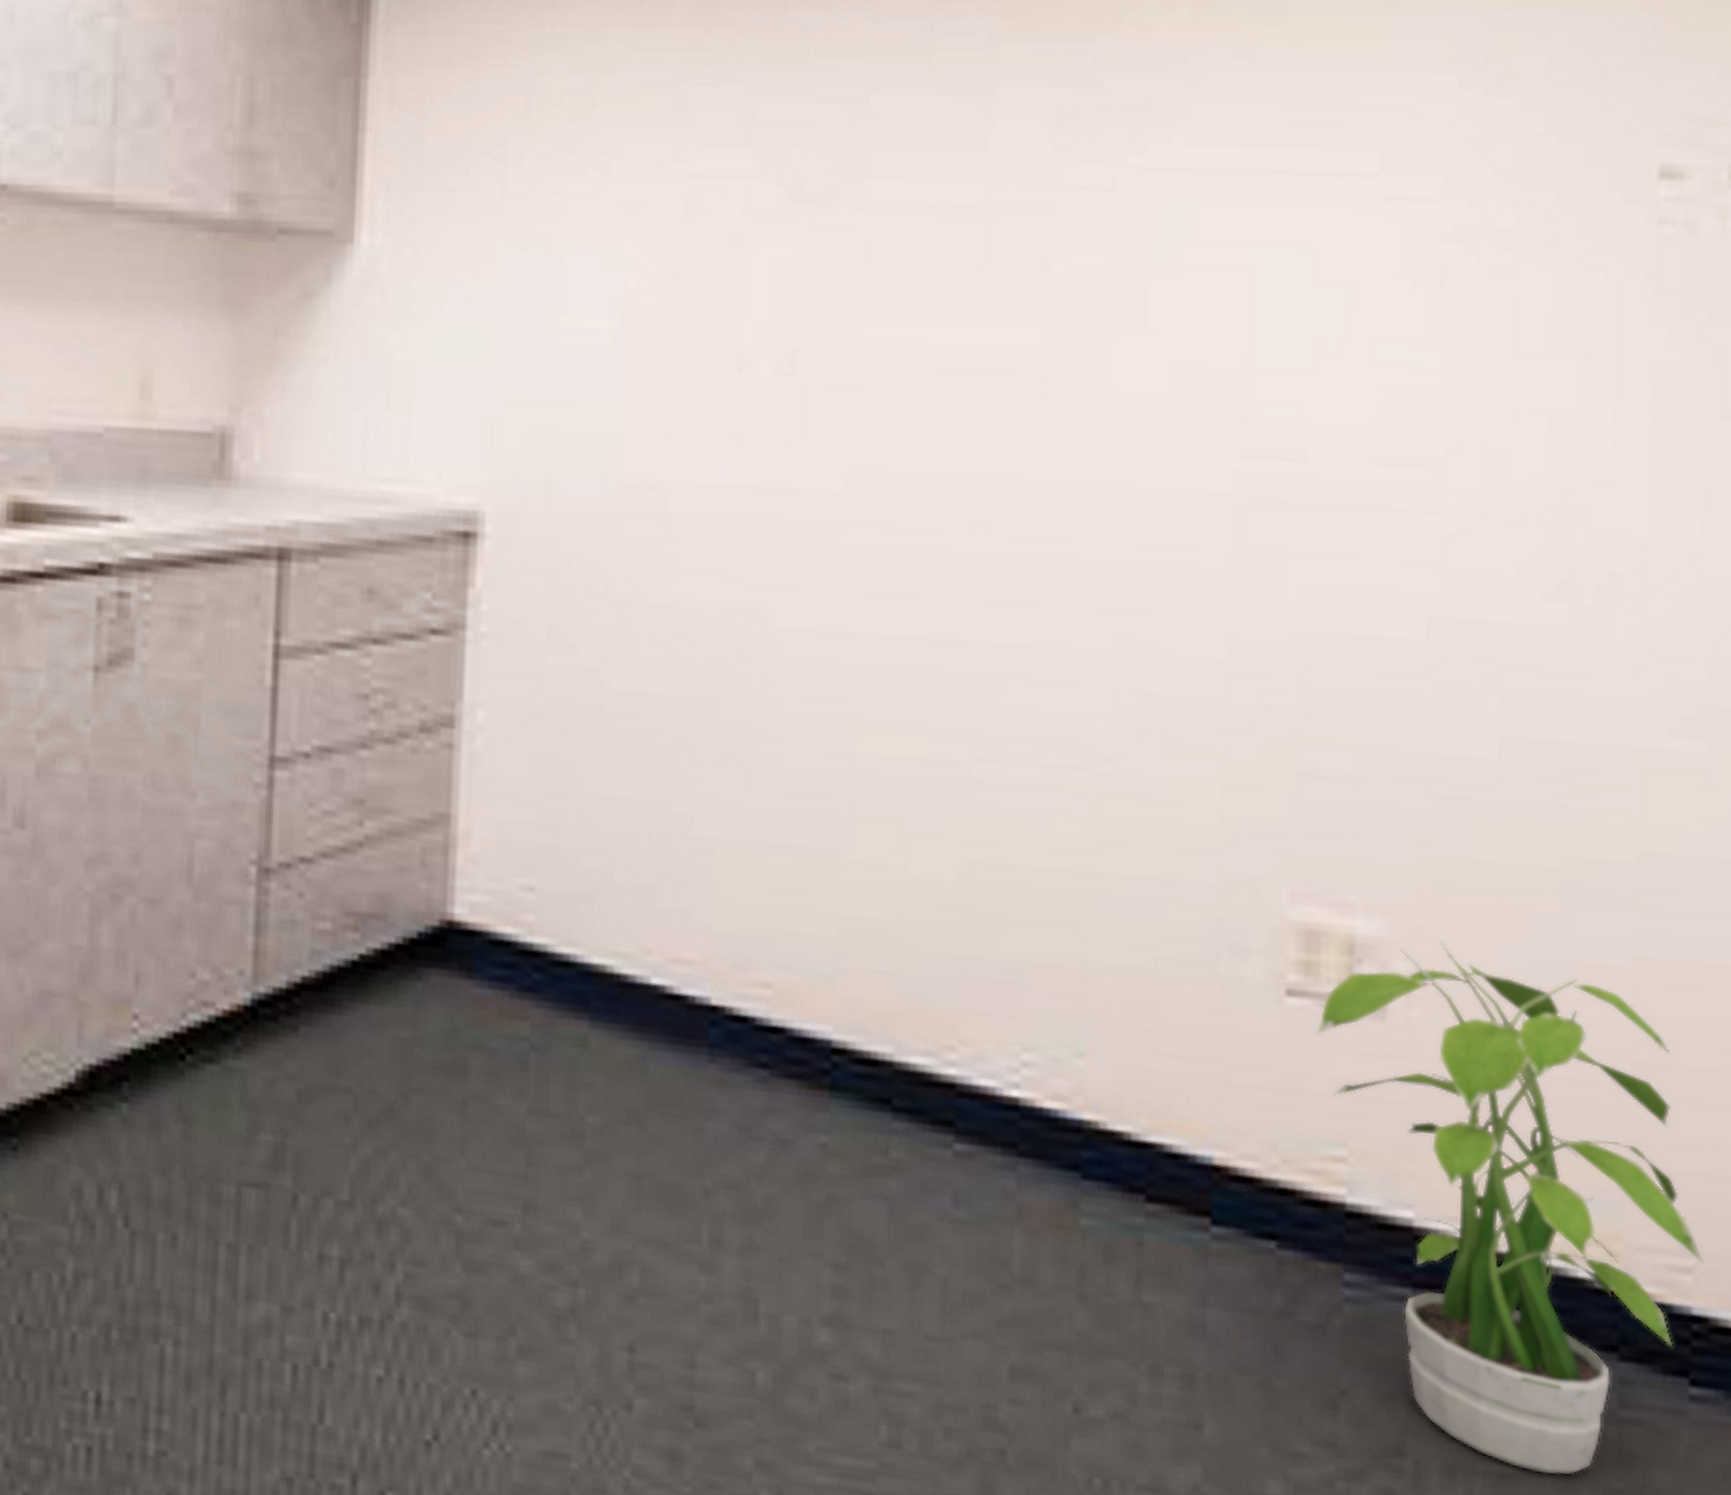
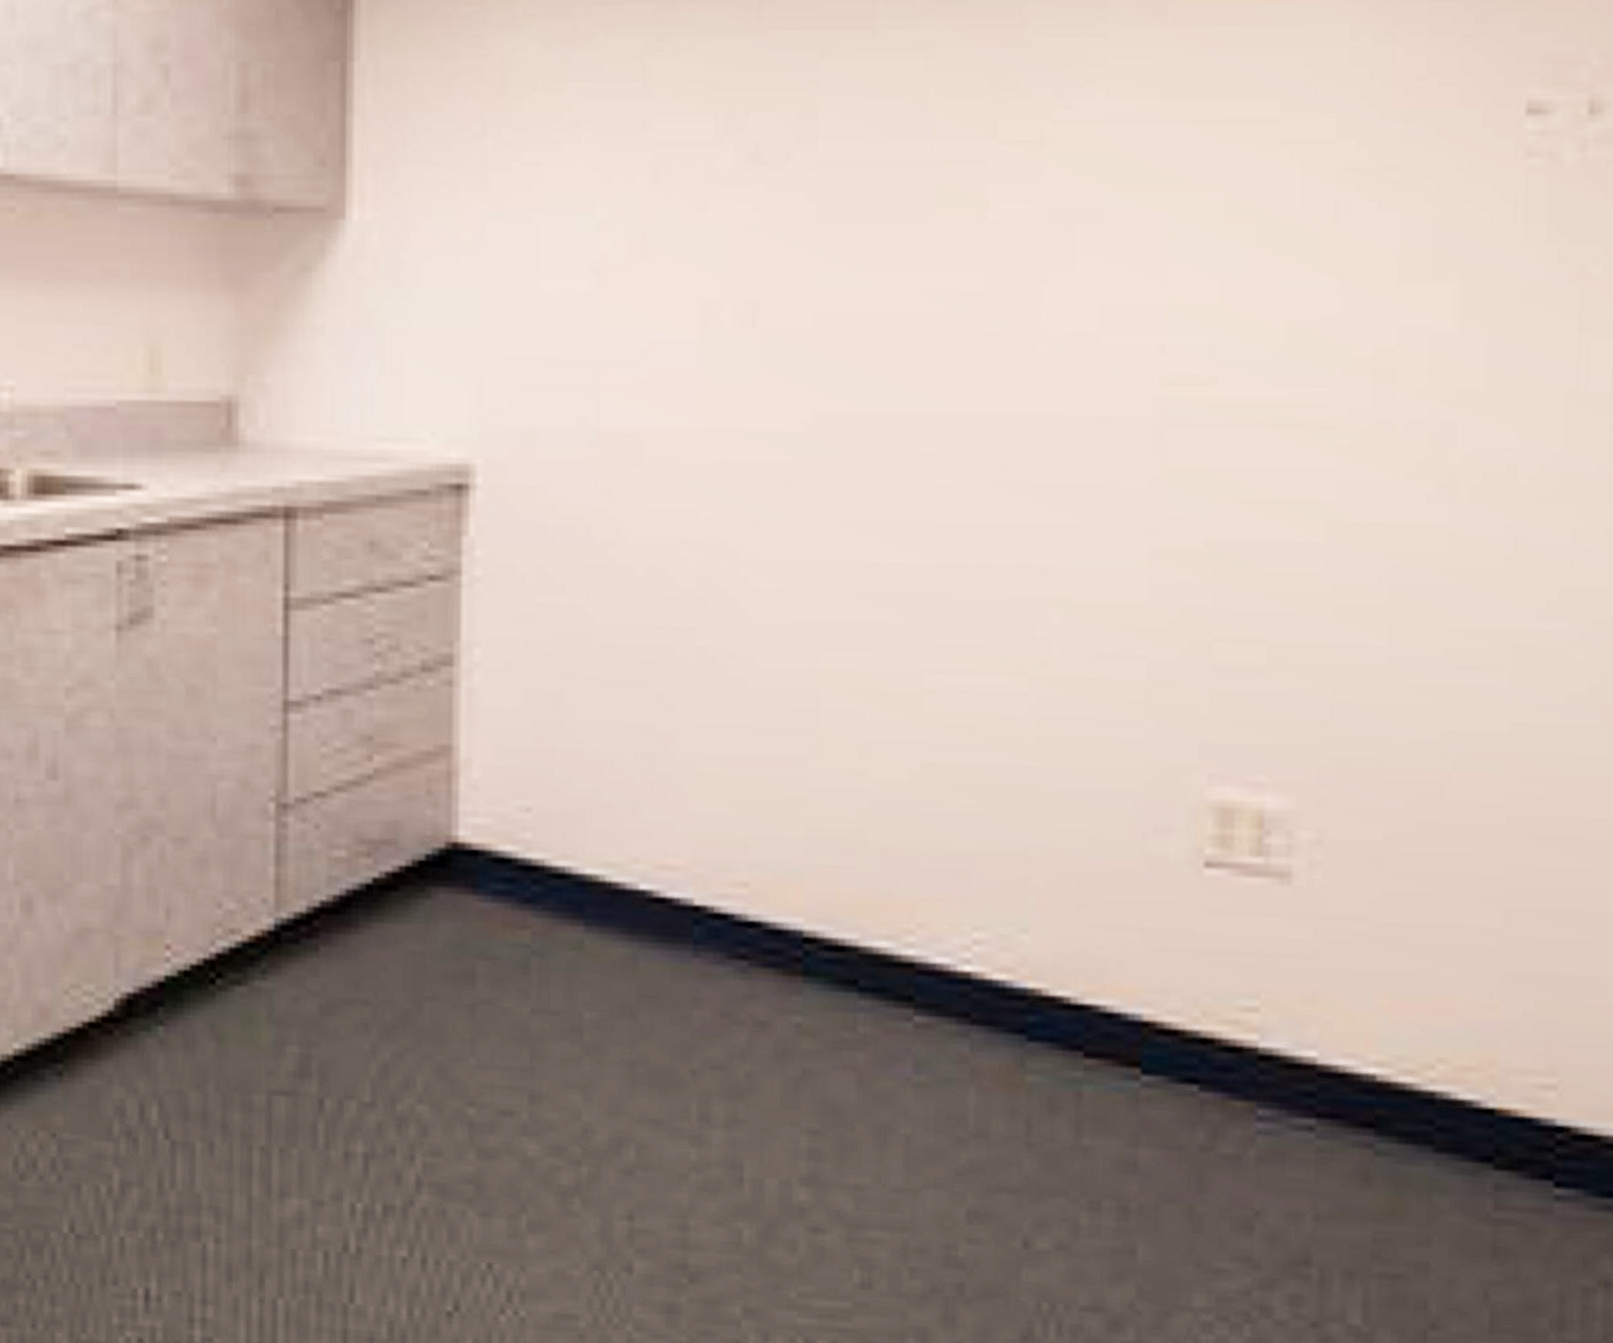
potted plant: present [1315,941,1705,1475] -> none [1230,811,1567,1272]

